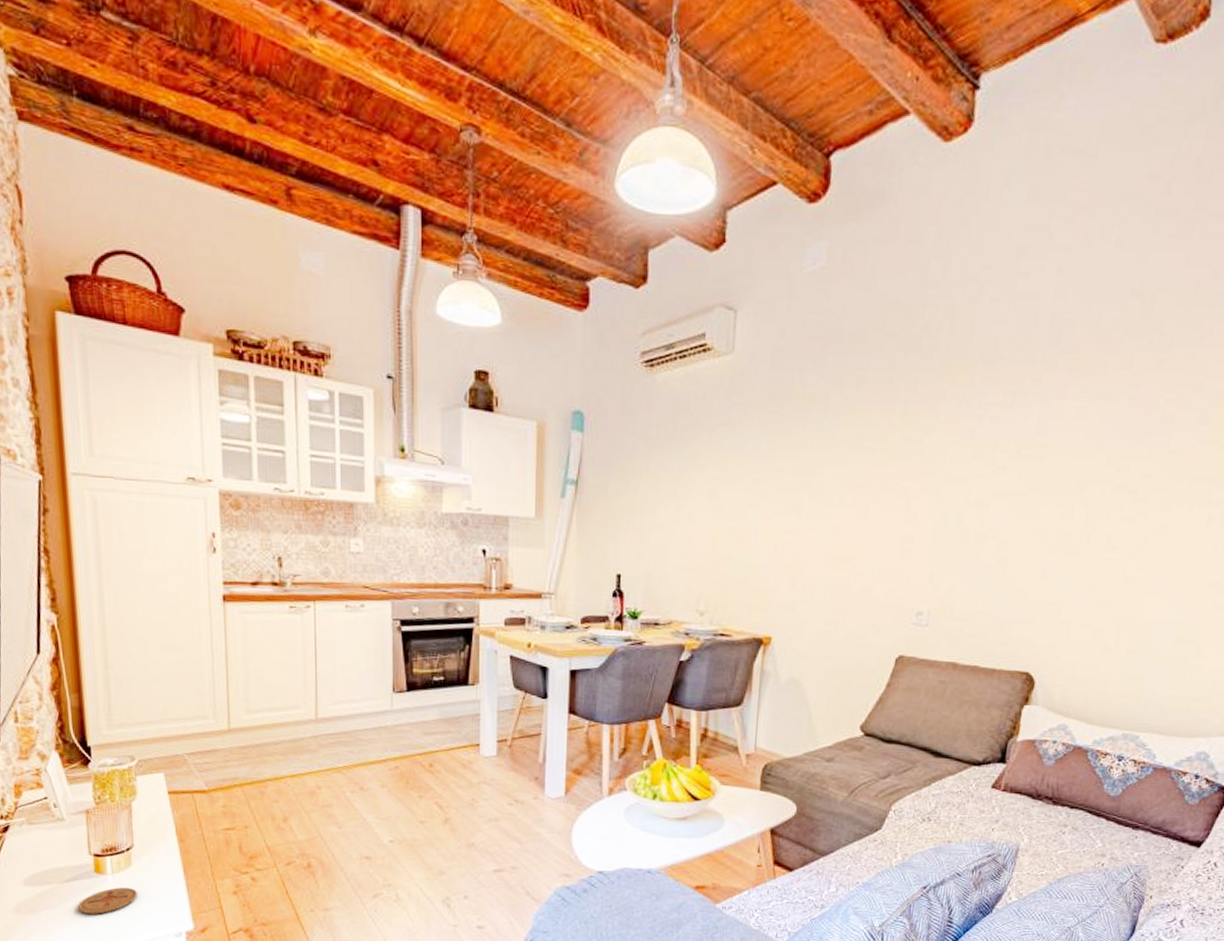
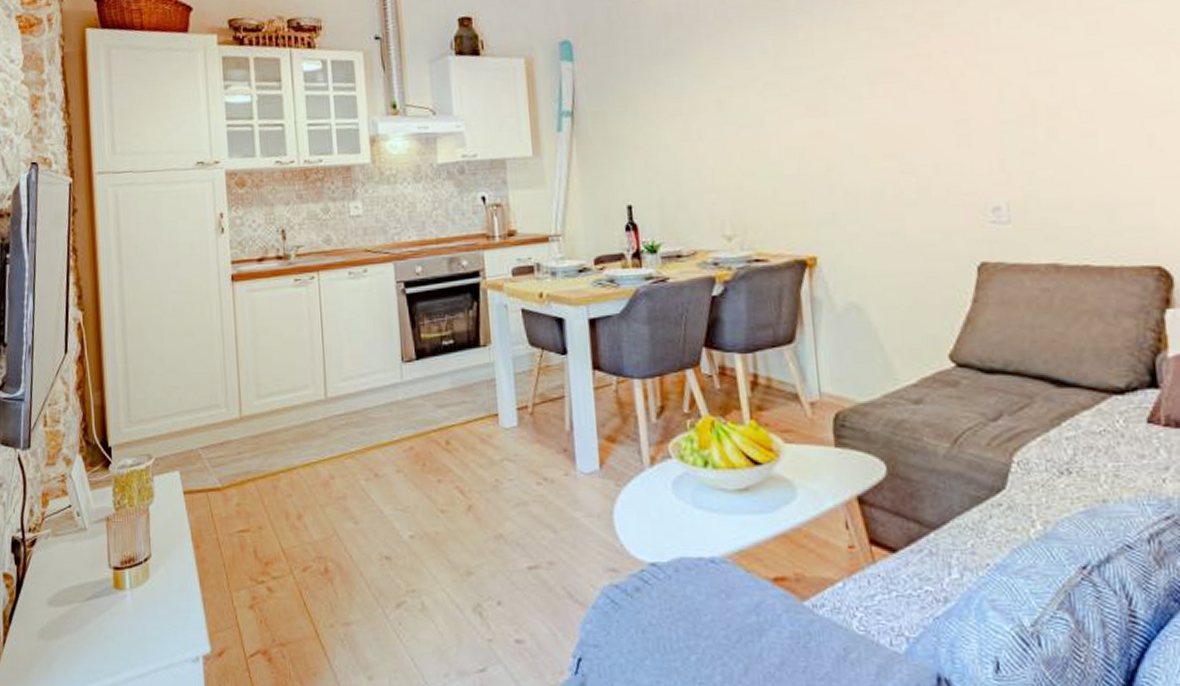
coaster: present [78,887,137,914] -> none [98,605,155,637]

